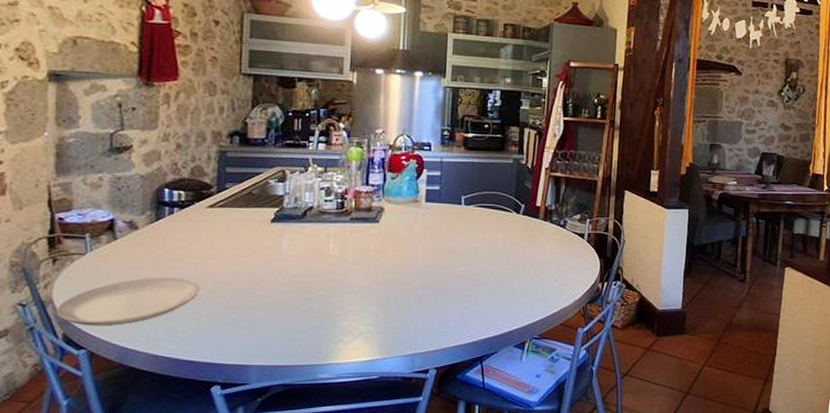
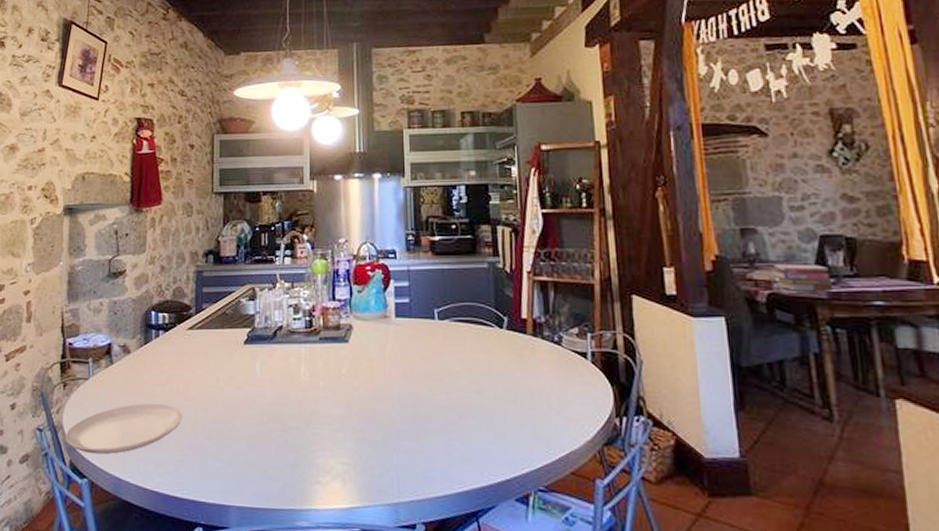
books: none [725,171,763,193] -> present [771,263,834,291]

